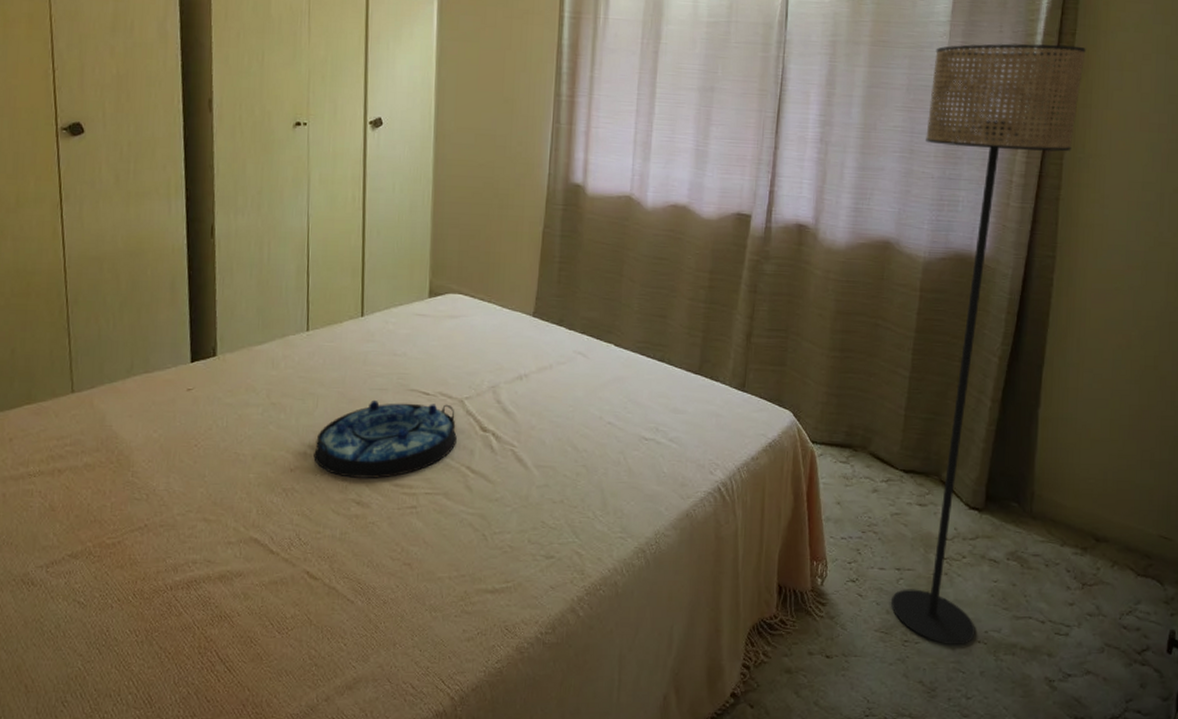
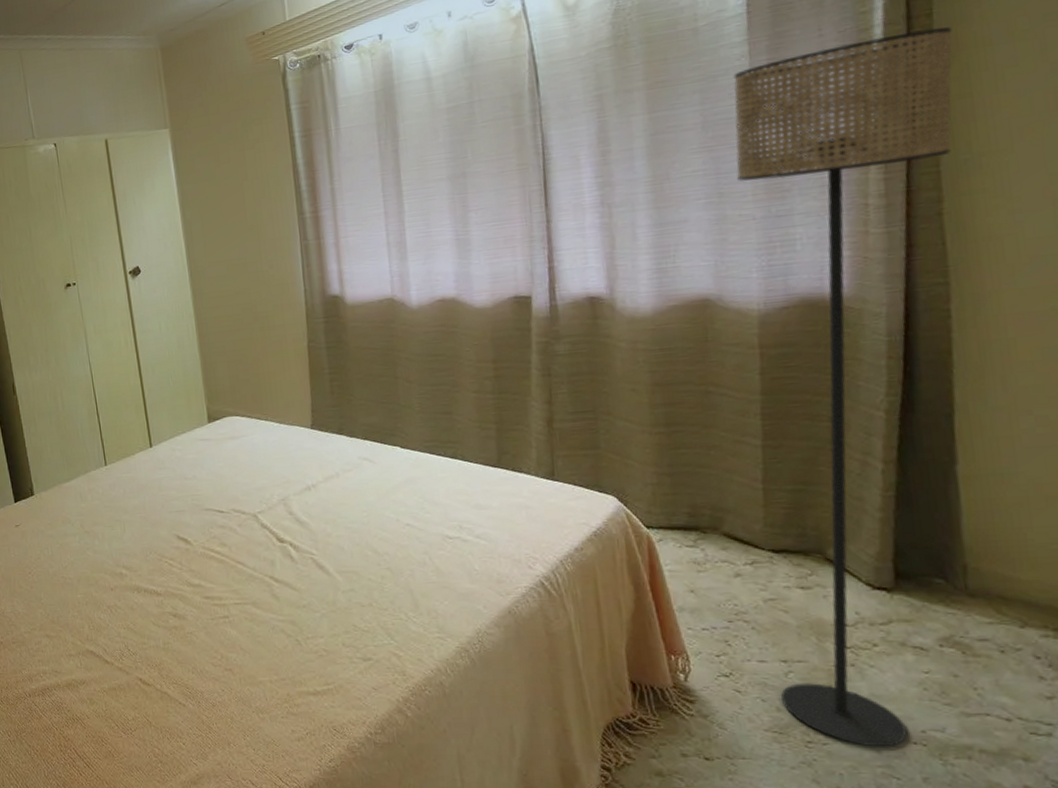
serving tray: present [313,399,457,478] -> none [128,519,257,593]

